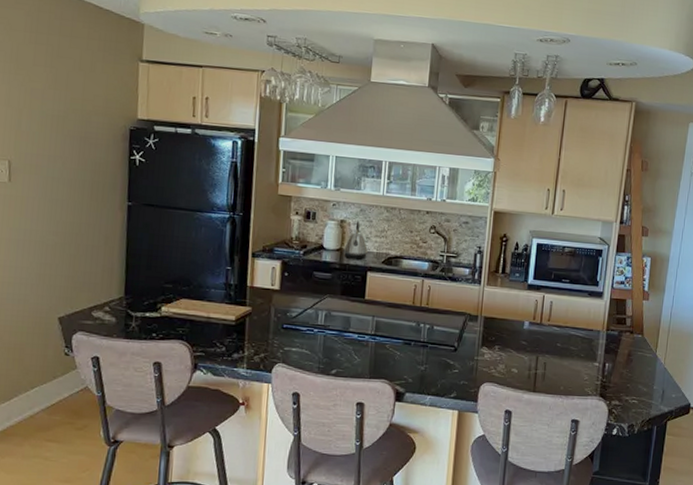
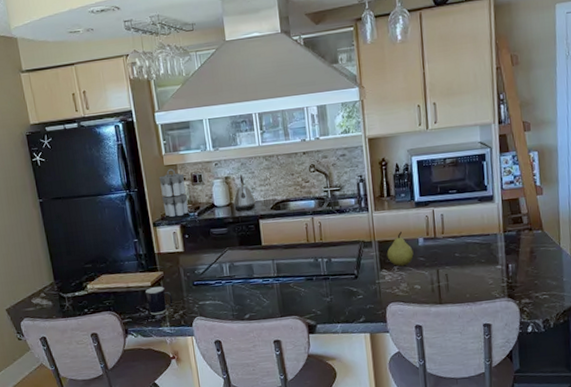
mug: none [226,322,256,354] -> present [144,286,173,316]
spice rack: none [266,199,298,256] -> present [158,168,191,222]
fruit: none [490,311,517,347] -> present [386,232,414,267]

